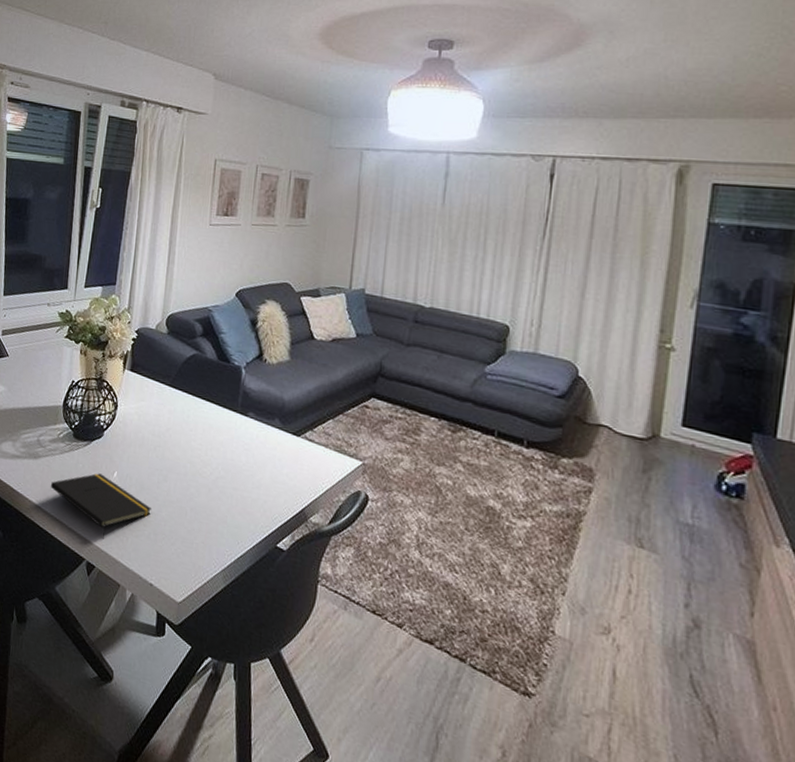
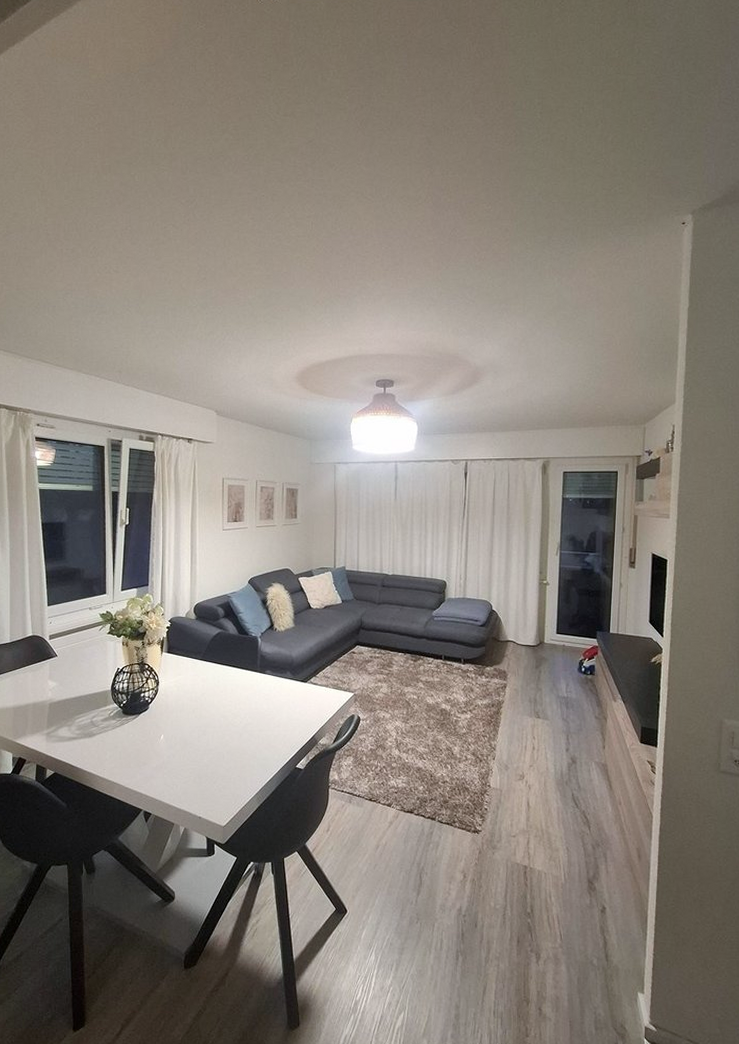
notepad: present [50,473,151,539] -> none [106,739,195,790]

